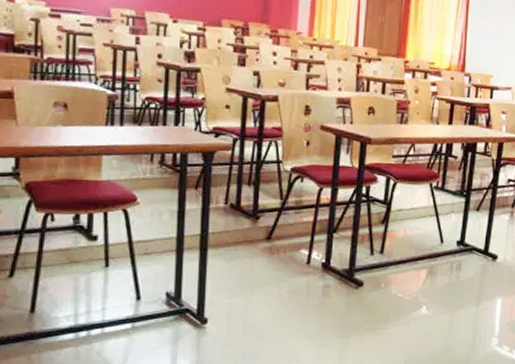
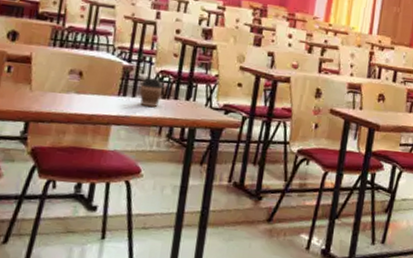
coffee cup: none [127,104,151,135] -> present [140,76,164,107]

